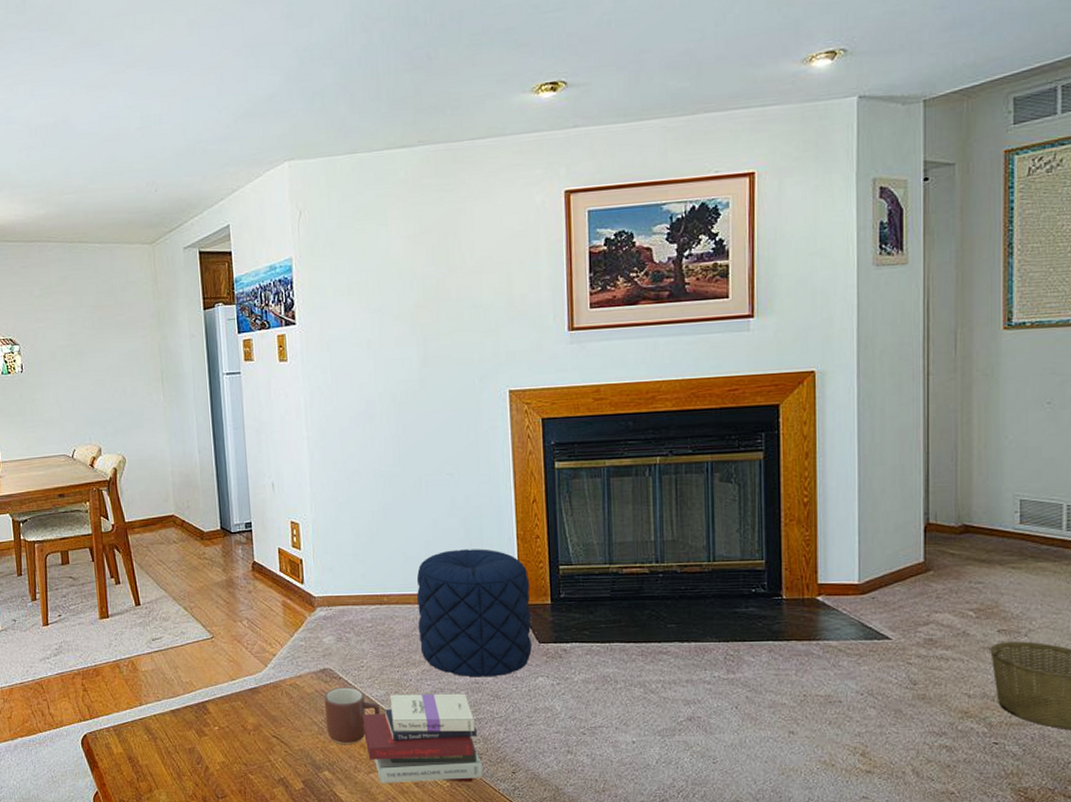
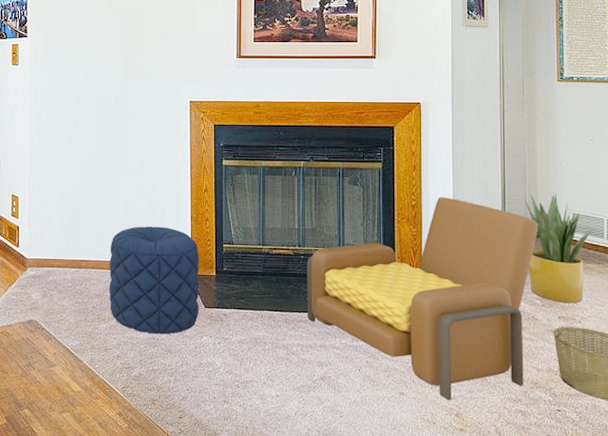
mug: present [323,687,380,745] -> none [28,337,74,387]
books: present [361,693,483,784] -> none [58,345,155,425]
armchair: none [667,490,973,738] -> present [307,197,538,400]
planter: none [953,476,1048,613] -> present [523,193,593,304]

